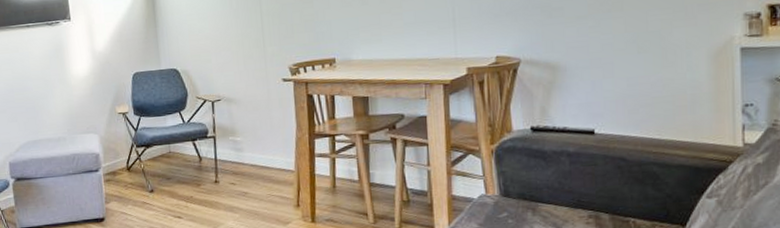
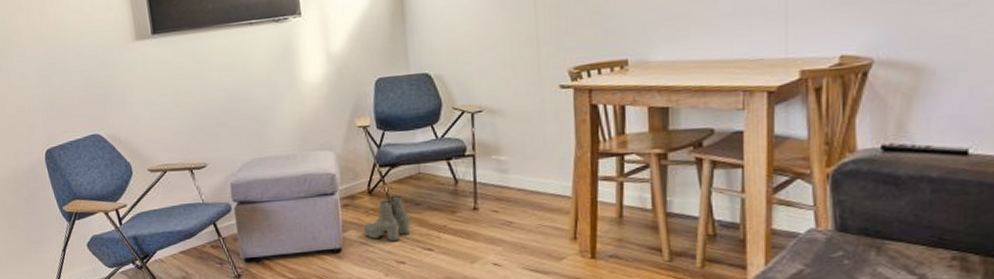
boots: none [123,171,163,211] -> present [363,195,411,242]

